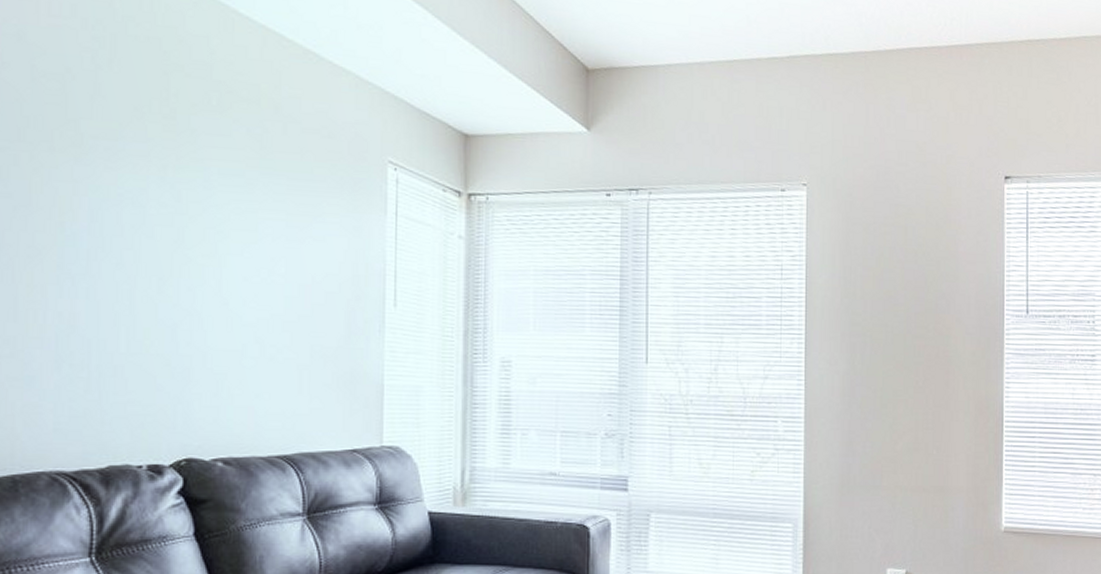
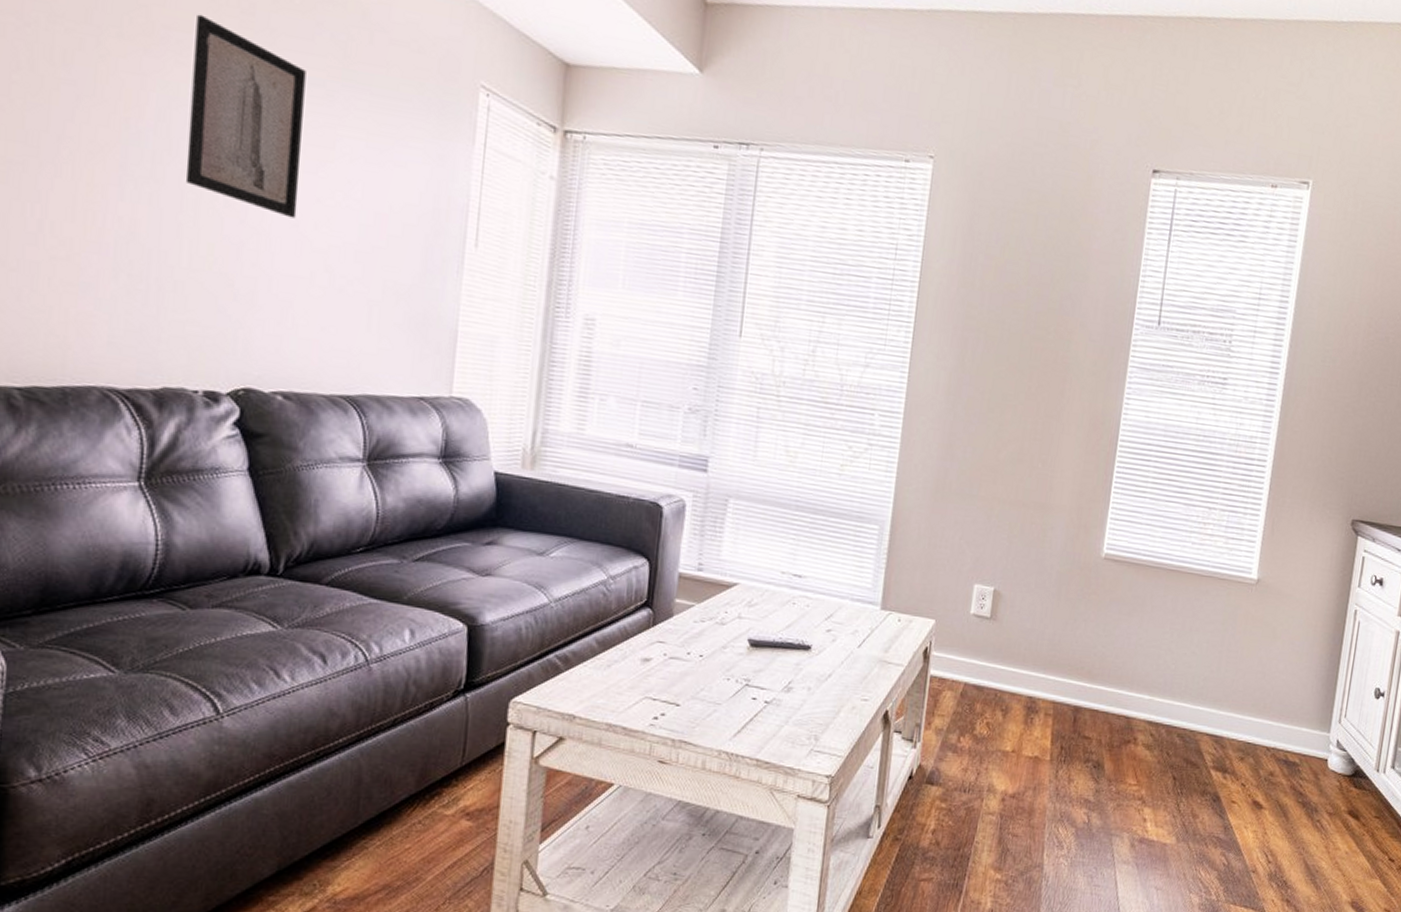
wall art: none [119,123,227,298] -> present [185,14,306,219]

